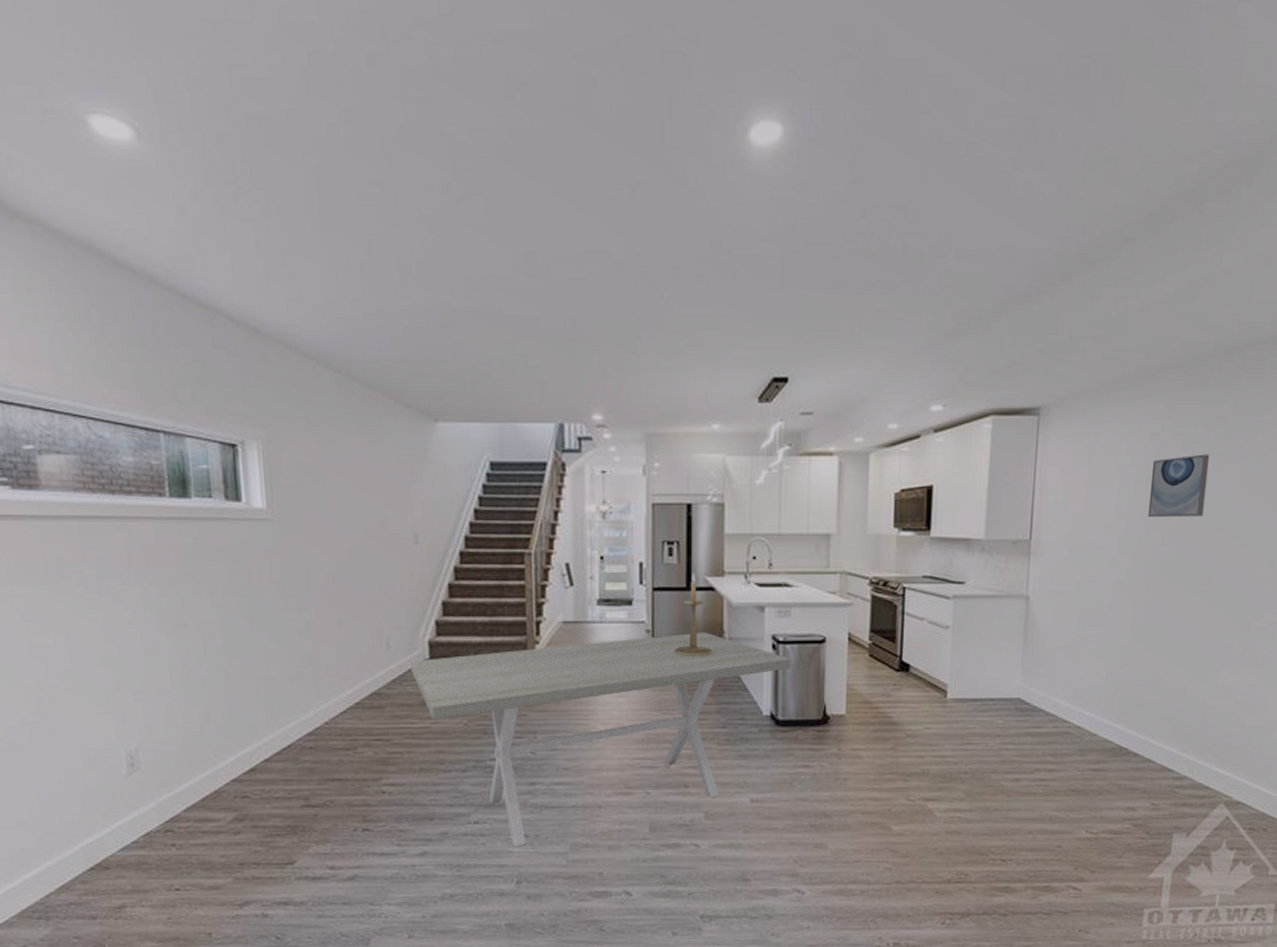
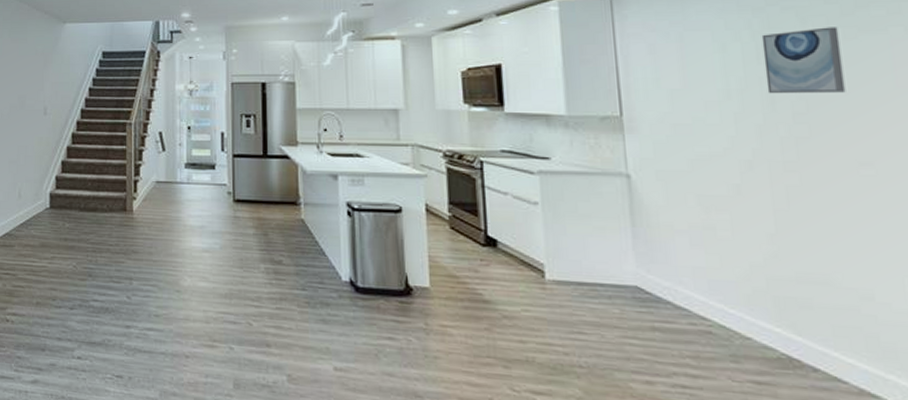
dining table: present [411,631,791,847] -> none [36,195,368,387]
candlestick: present [674,573,712,658] -> none [253,143,289,220]

